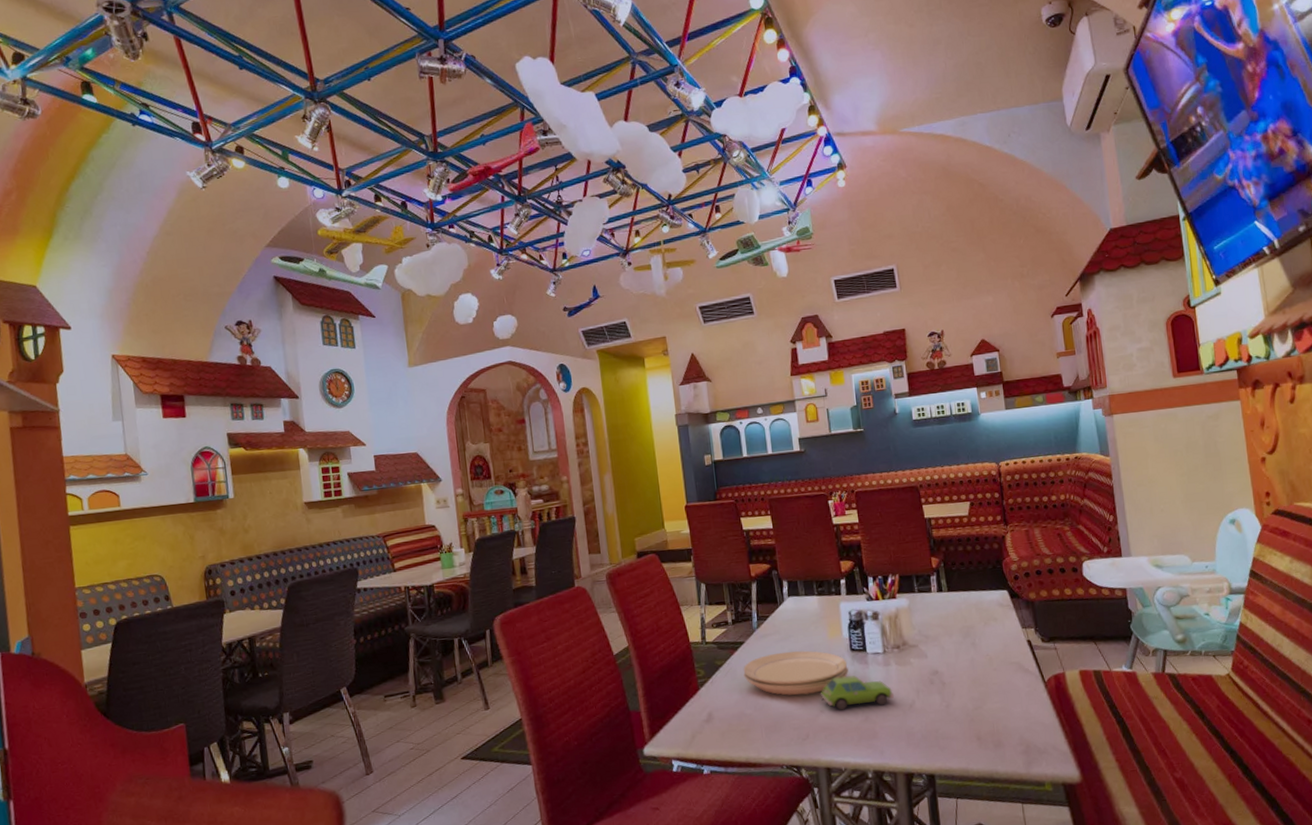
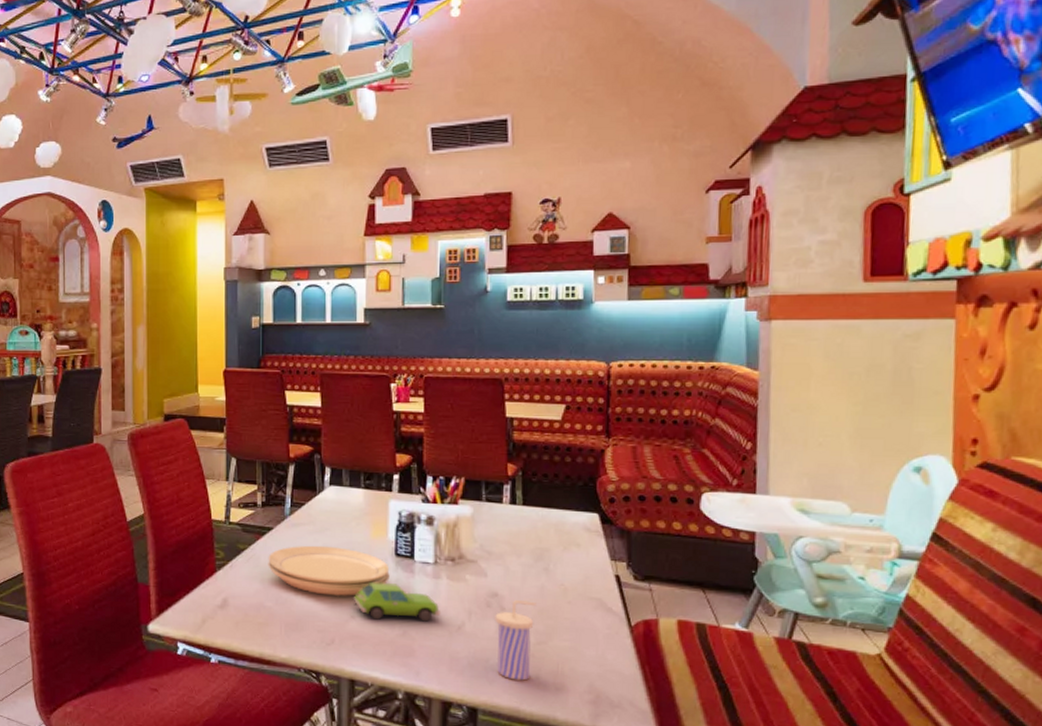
beverage cup: none [938,673,973,744] -> present [495,599,536,681]

